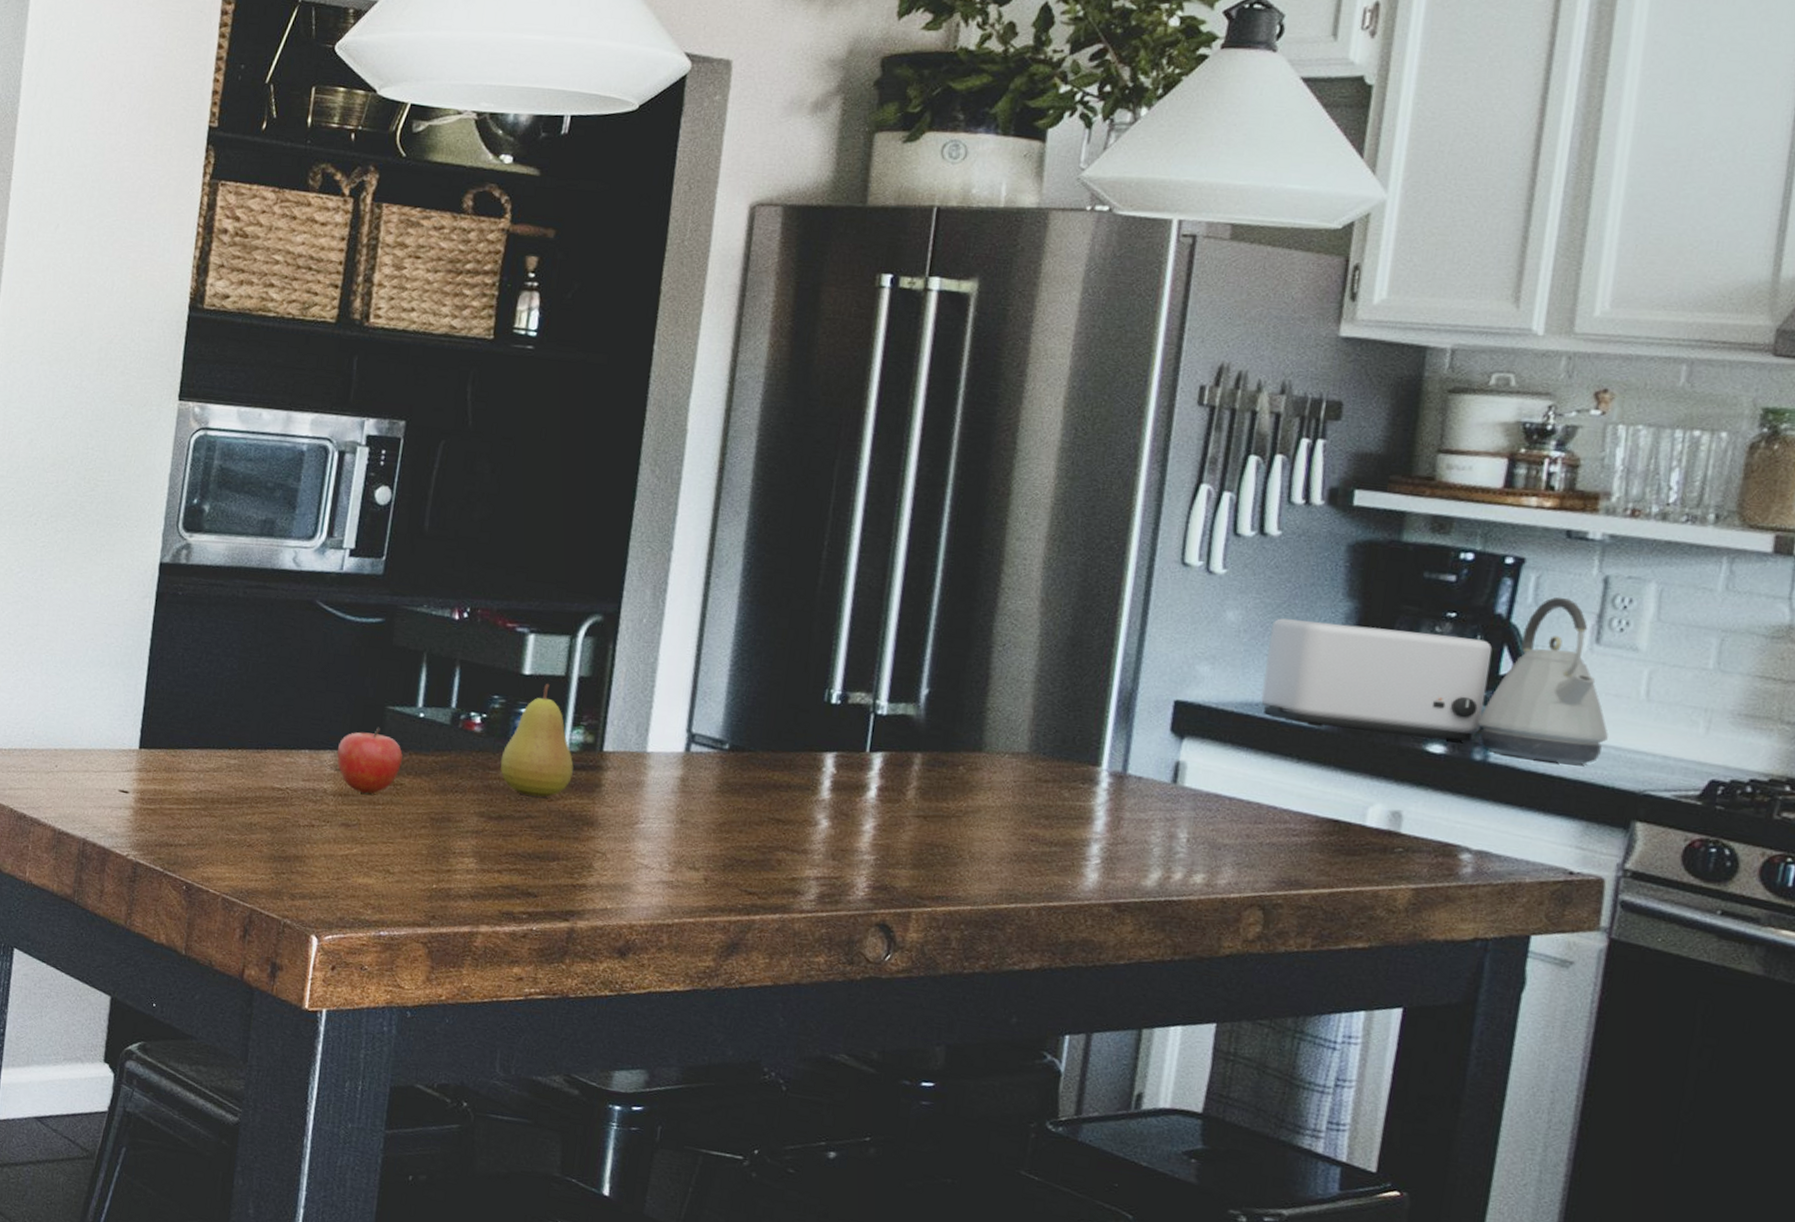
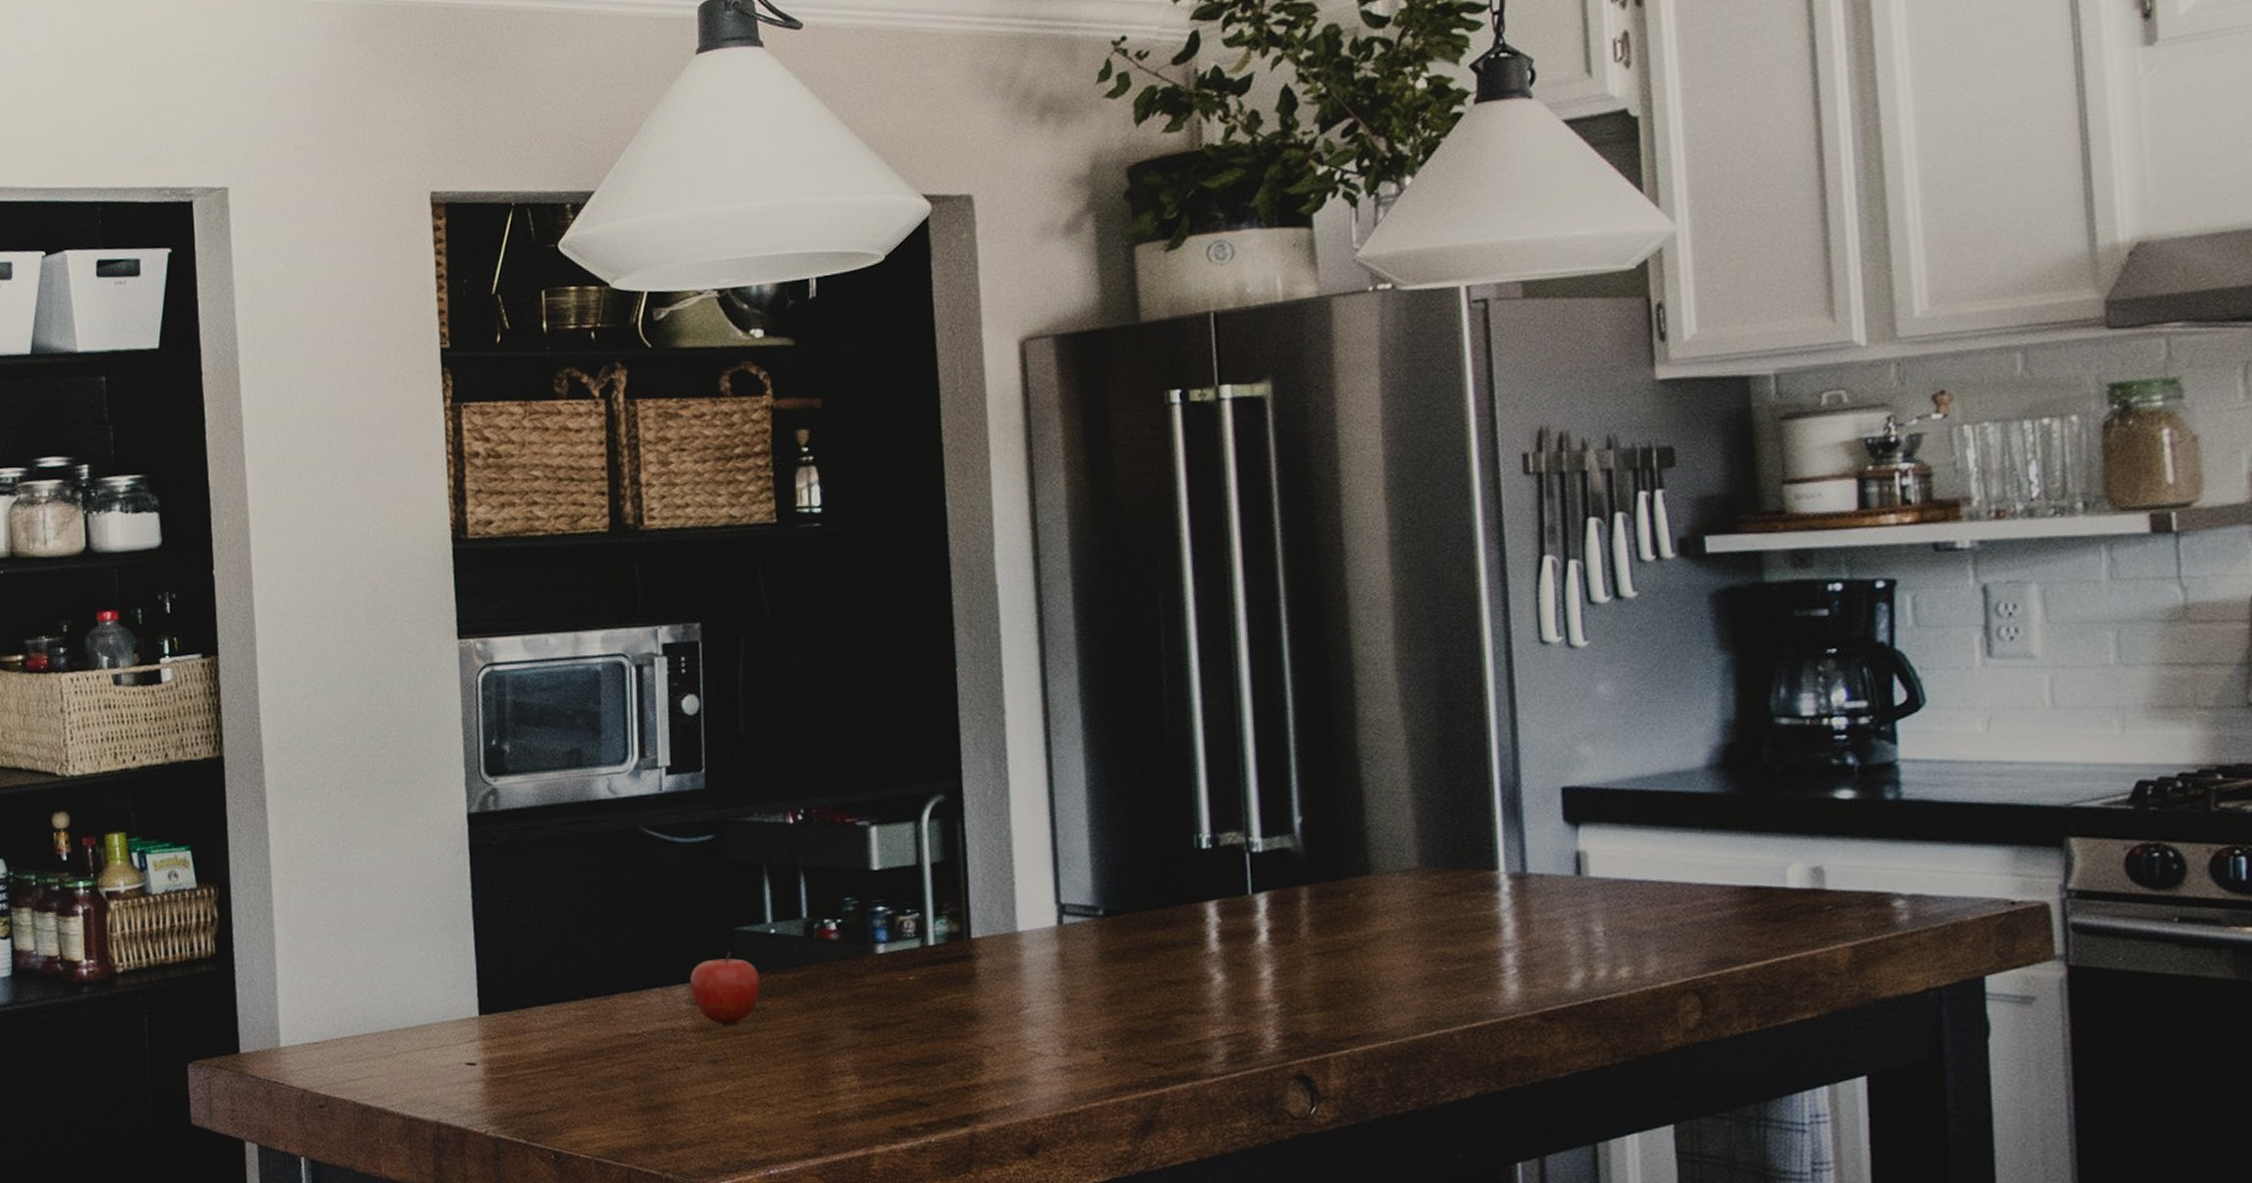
fruit: present [500,684,574,797] -> none [864,876,943,999]
toaster: present [1261,618,1493,742] -> none [1647,672,1887,790]
kettle: present [1477,597,1608,765] -> none [1881,614,2021,790]

